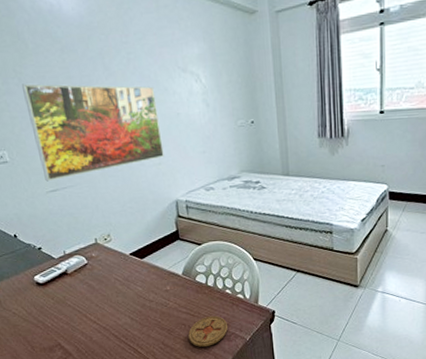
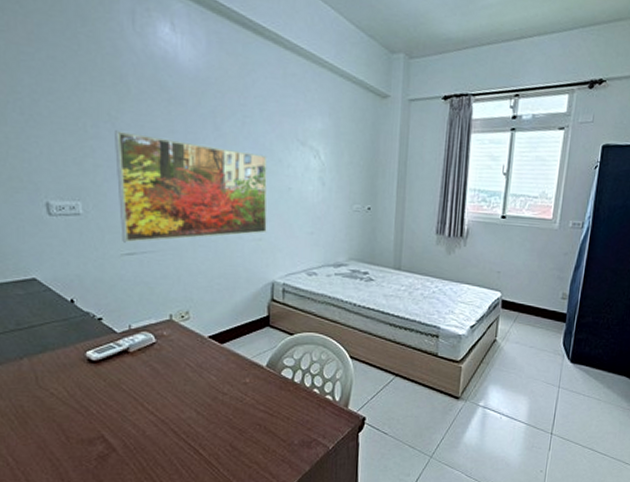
coaster: present [188,315,228,347] -> none [262,417,309,453]

